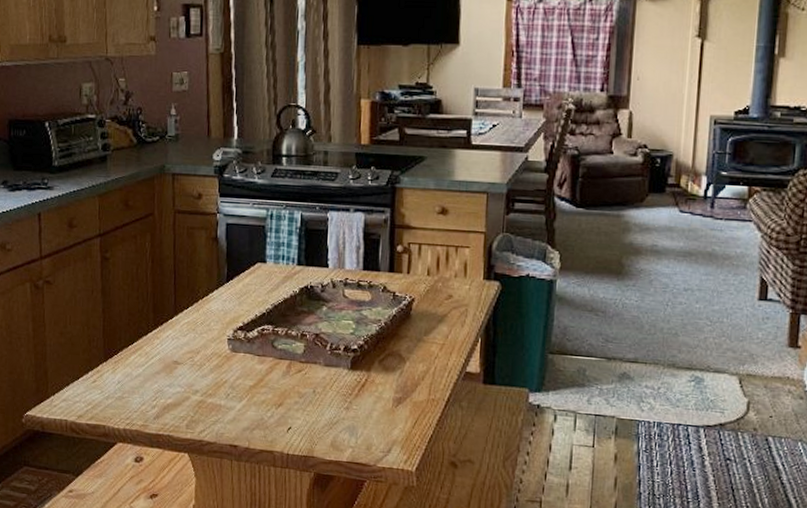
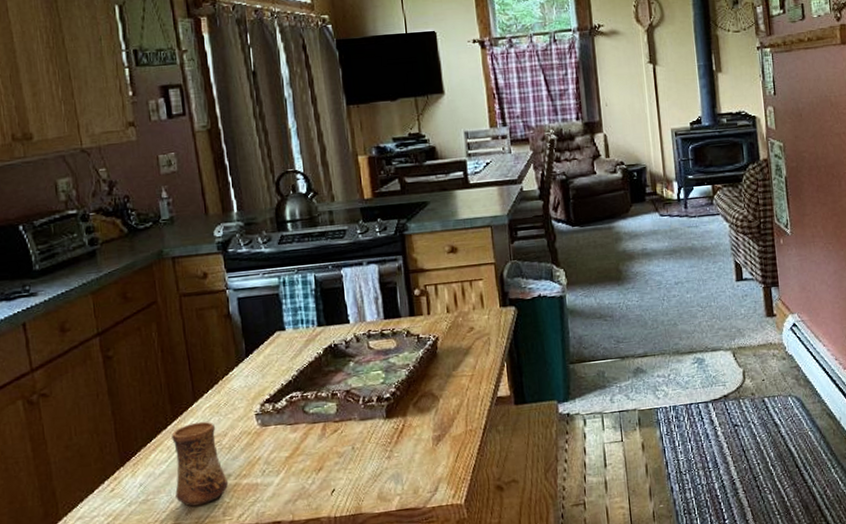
cup: none [147,335,195,414] -> present [172,421,229,507]

